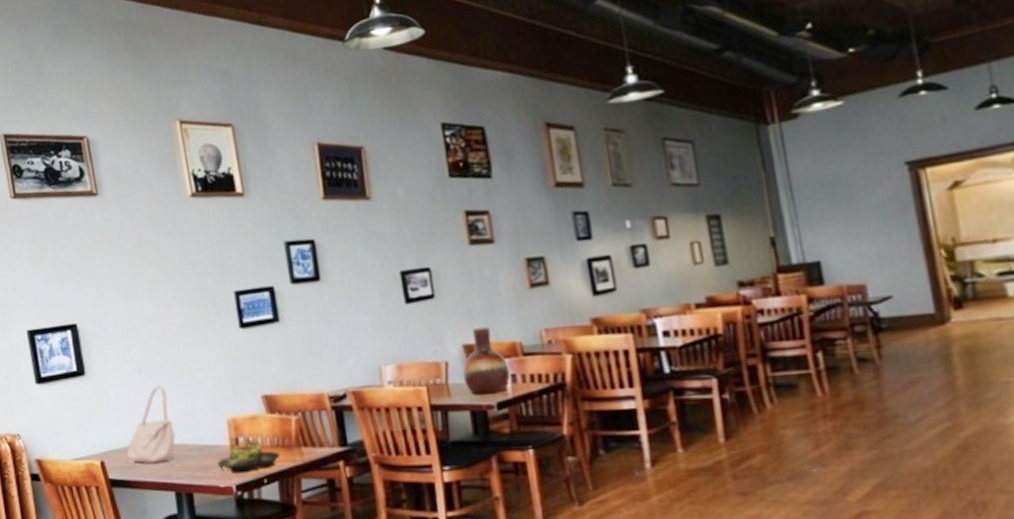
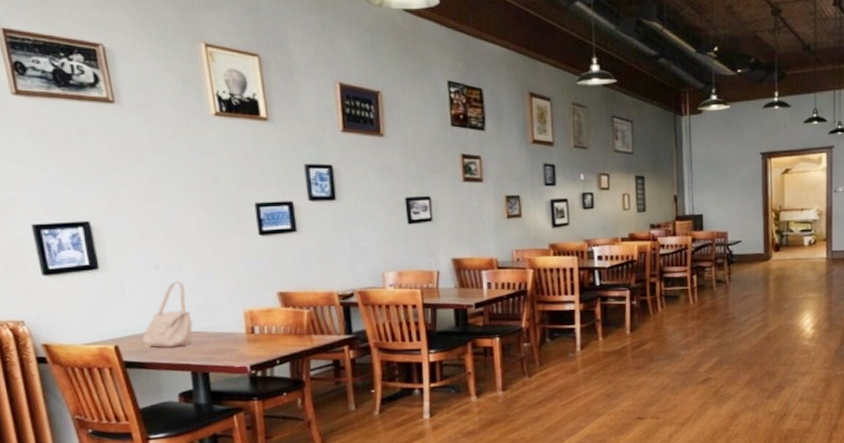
salad: present [217,438,281,474] -> none [233,327,293,356]
vase: present [462,327,511,395] -> none [450,246,487,297]

